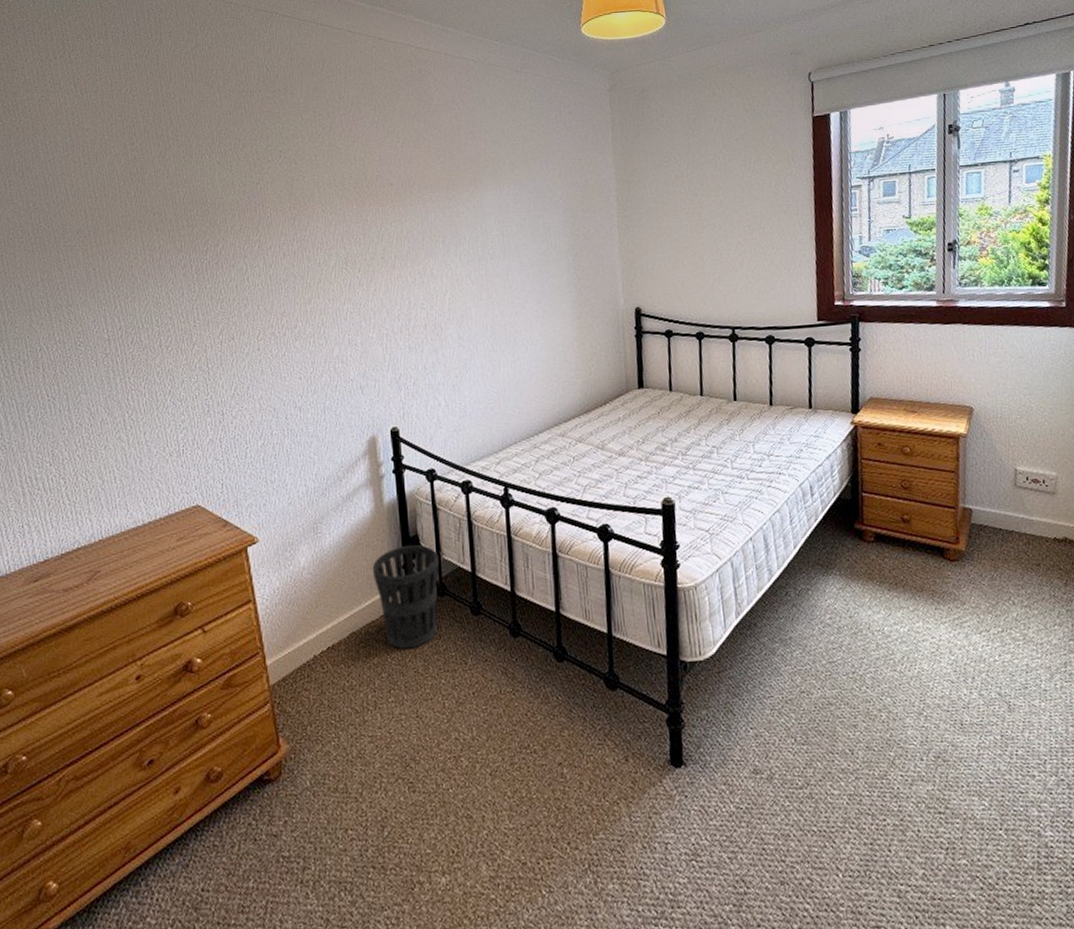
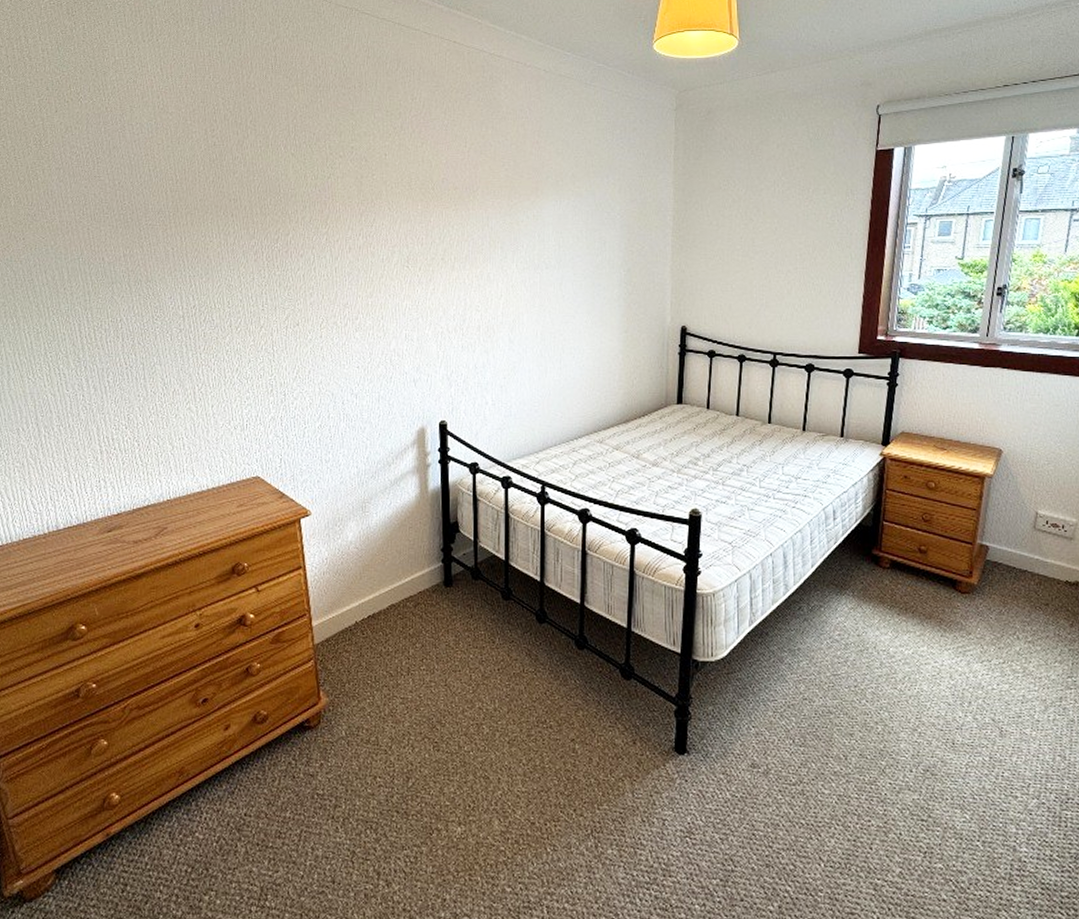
wastebasket: present [372,545,440,650] -> none [413,531,476,624]

